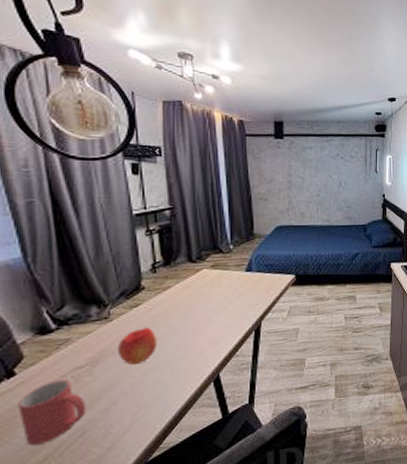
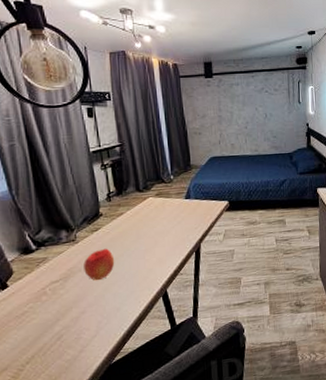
mug: present [18,379,87,446] -> none [11,291,62,346]

